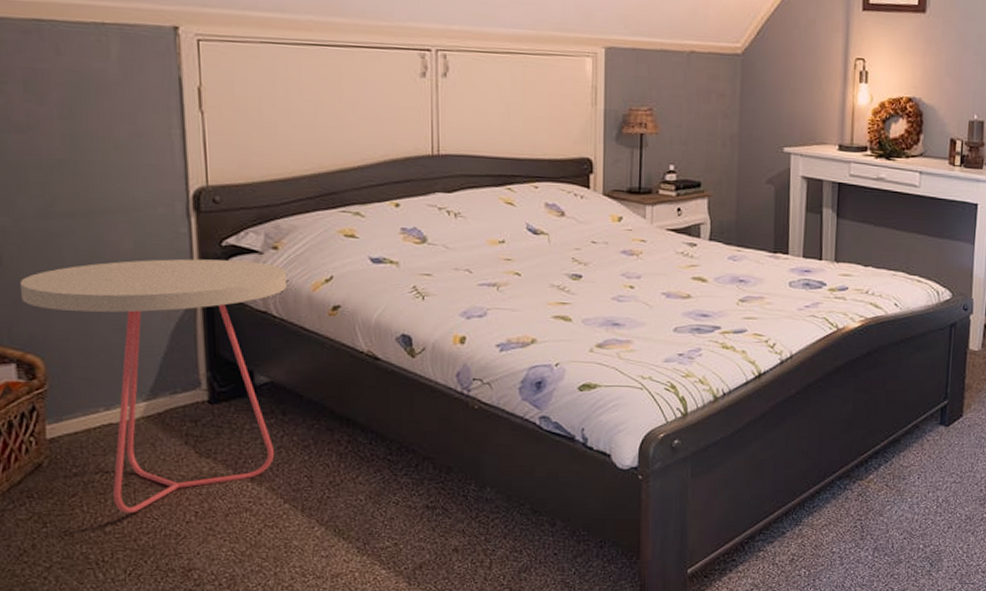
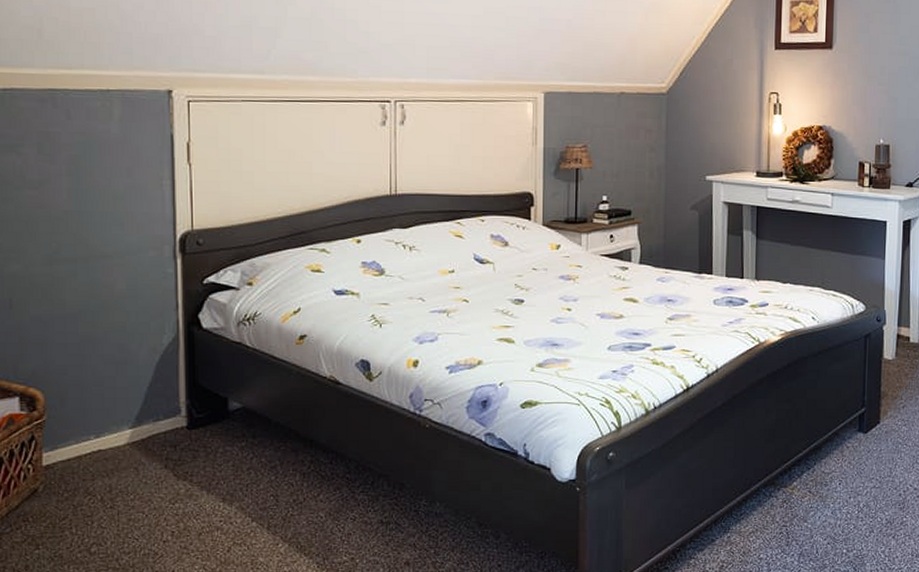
side table: present [20,258,288,514] -> none [27,296,260,535]

